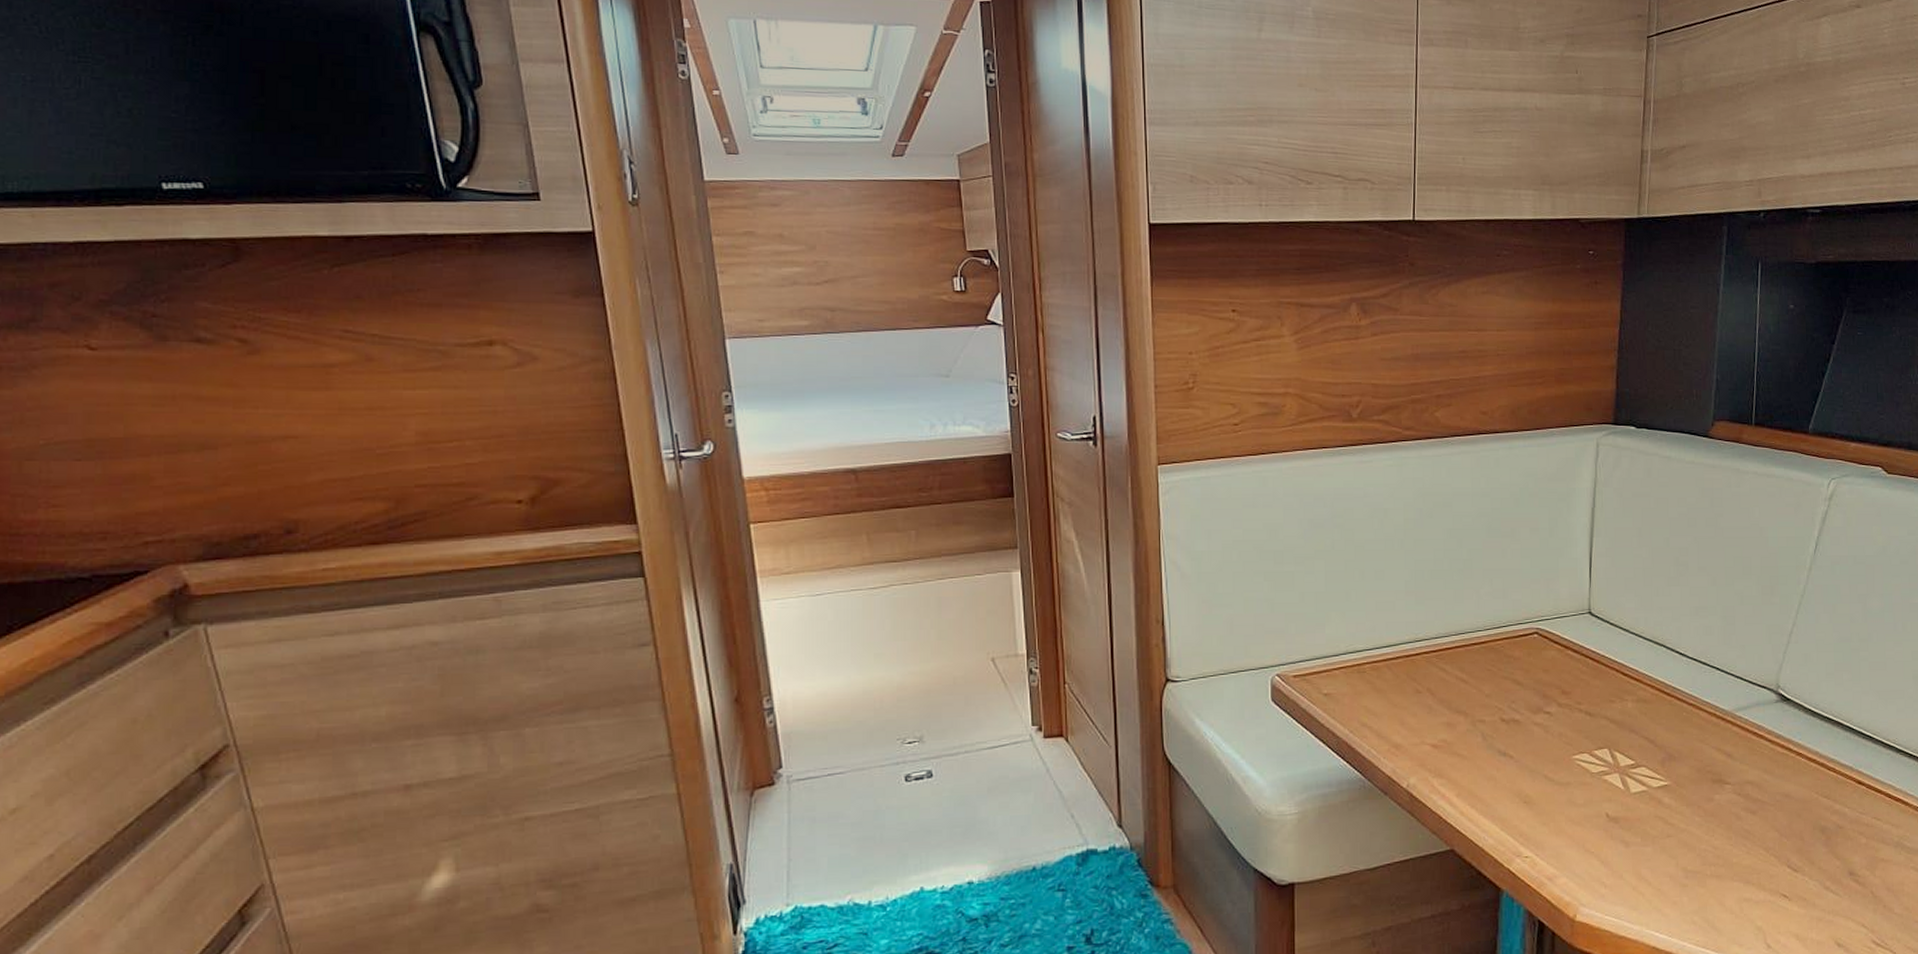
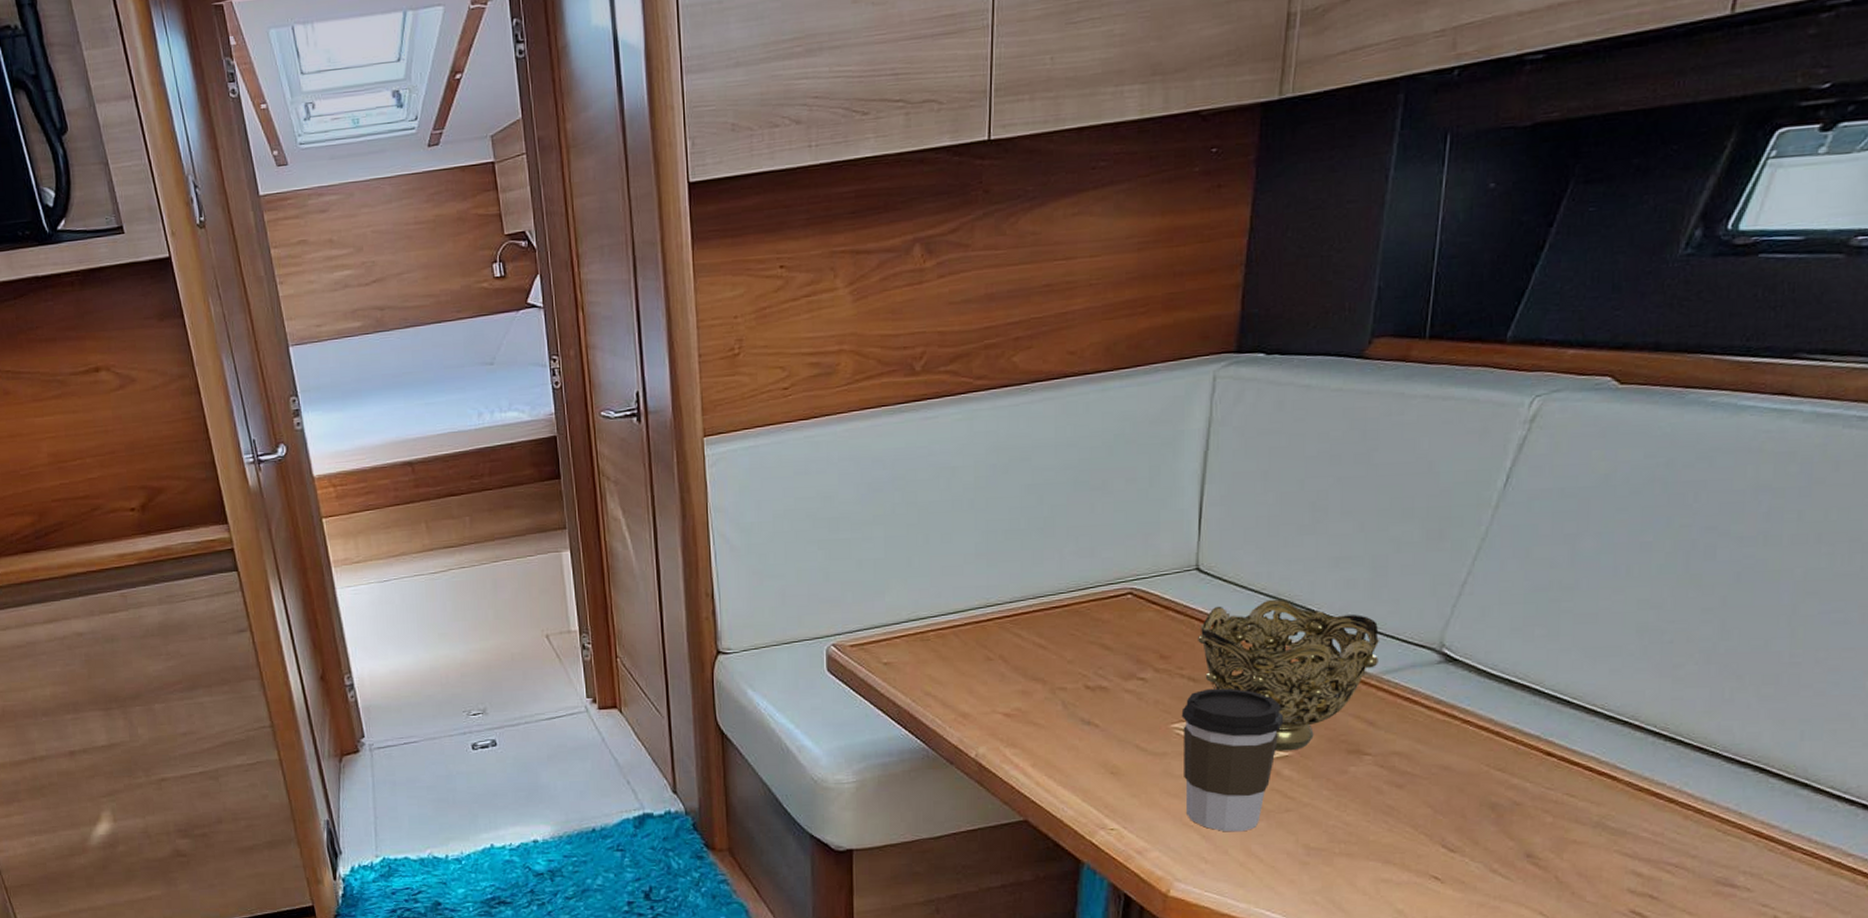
coffee cup: none [1581,722,1663,858] -> present [1181,688,1284,832]
decorative bowl: none [1592,642,1733,781] -> present [1198,599,1380,751]

